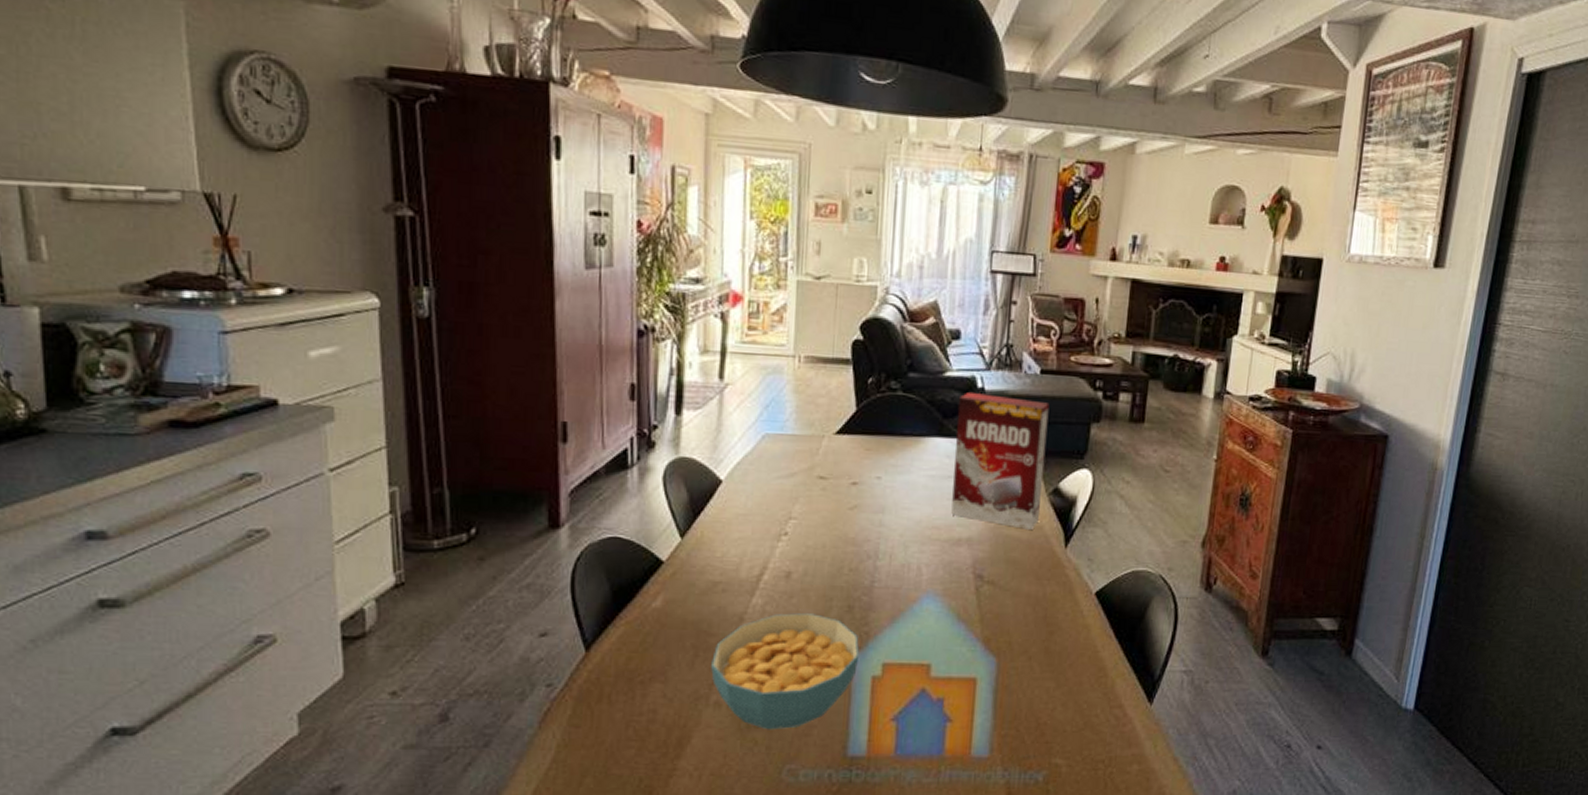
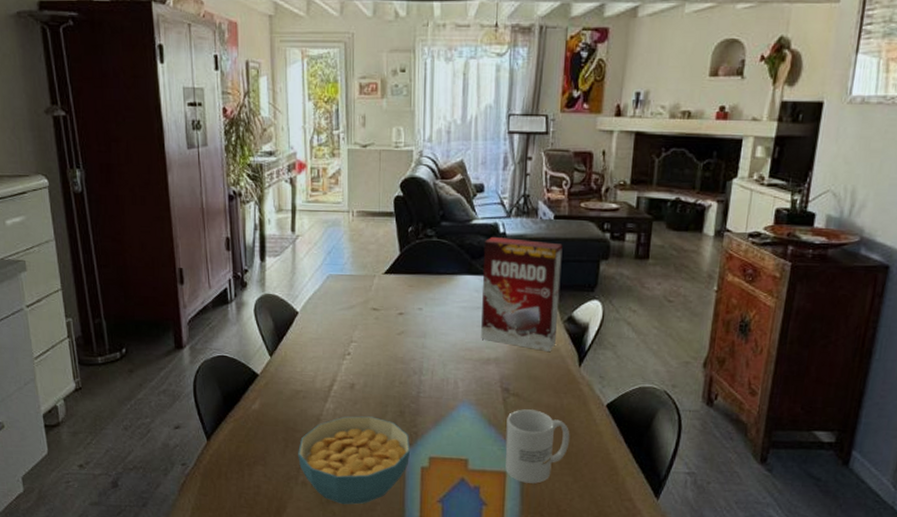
mug: none [976,600,1053,691] -> present [505,409,570,484]

